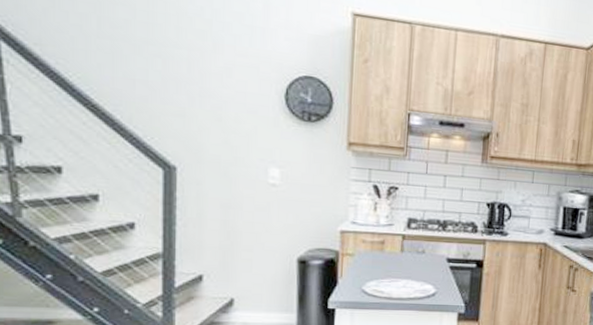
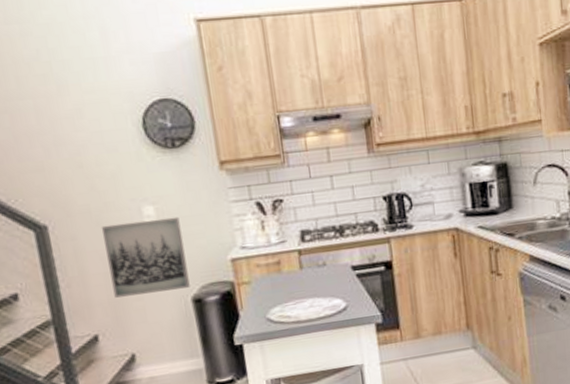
wall art: none [226,177,301,248] -> present [102,216,190,298]

